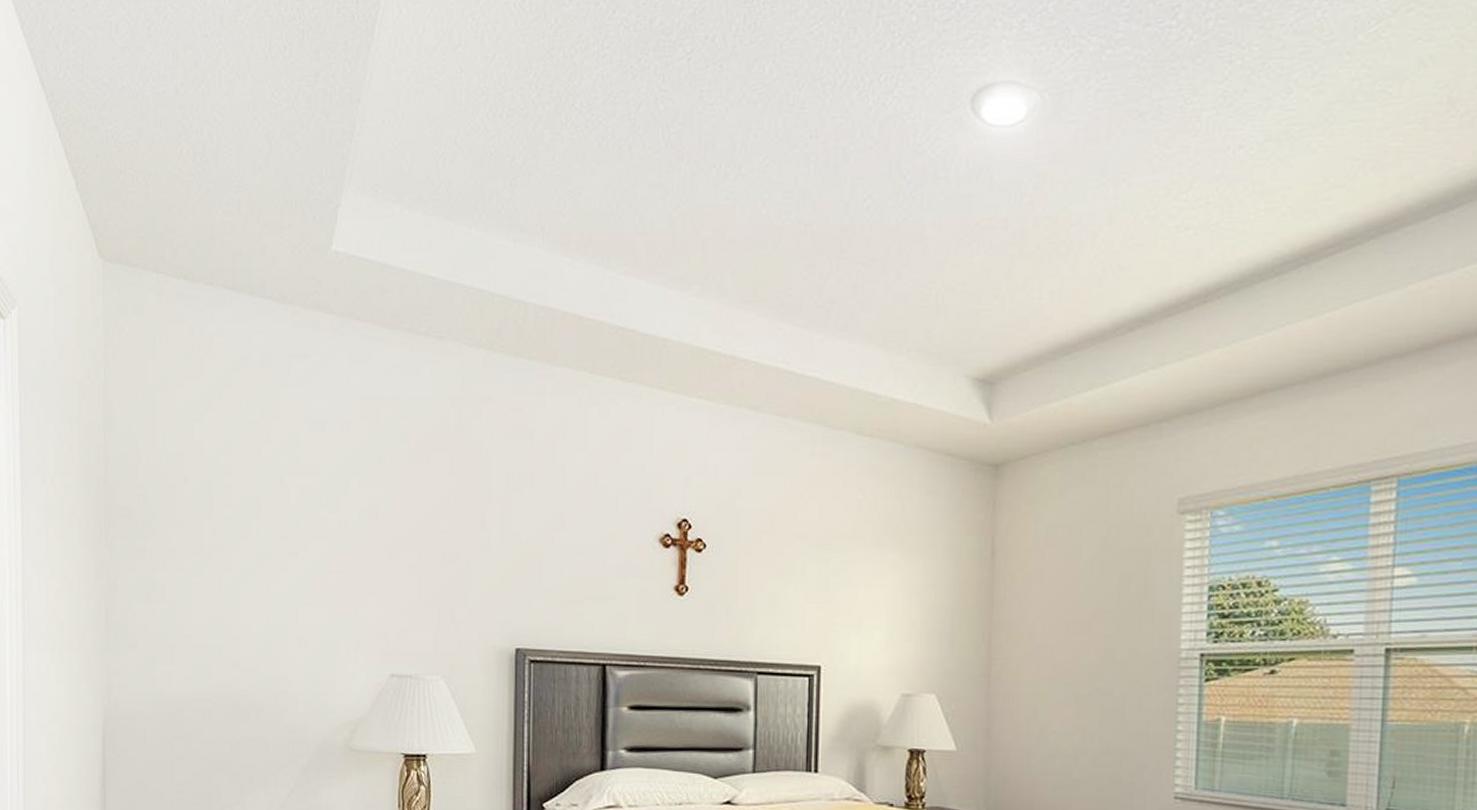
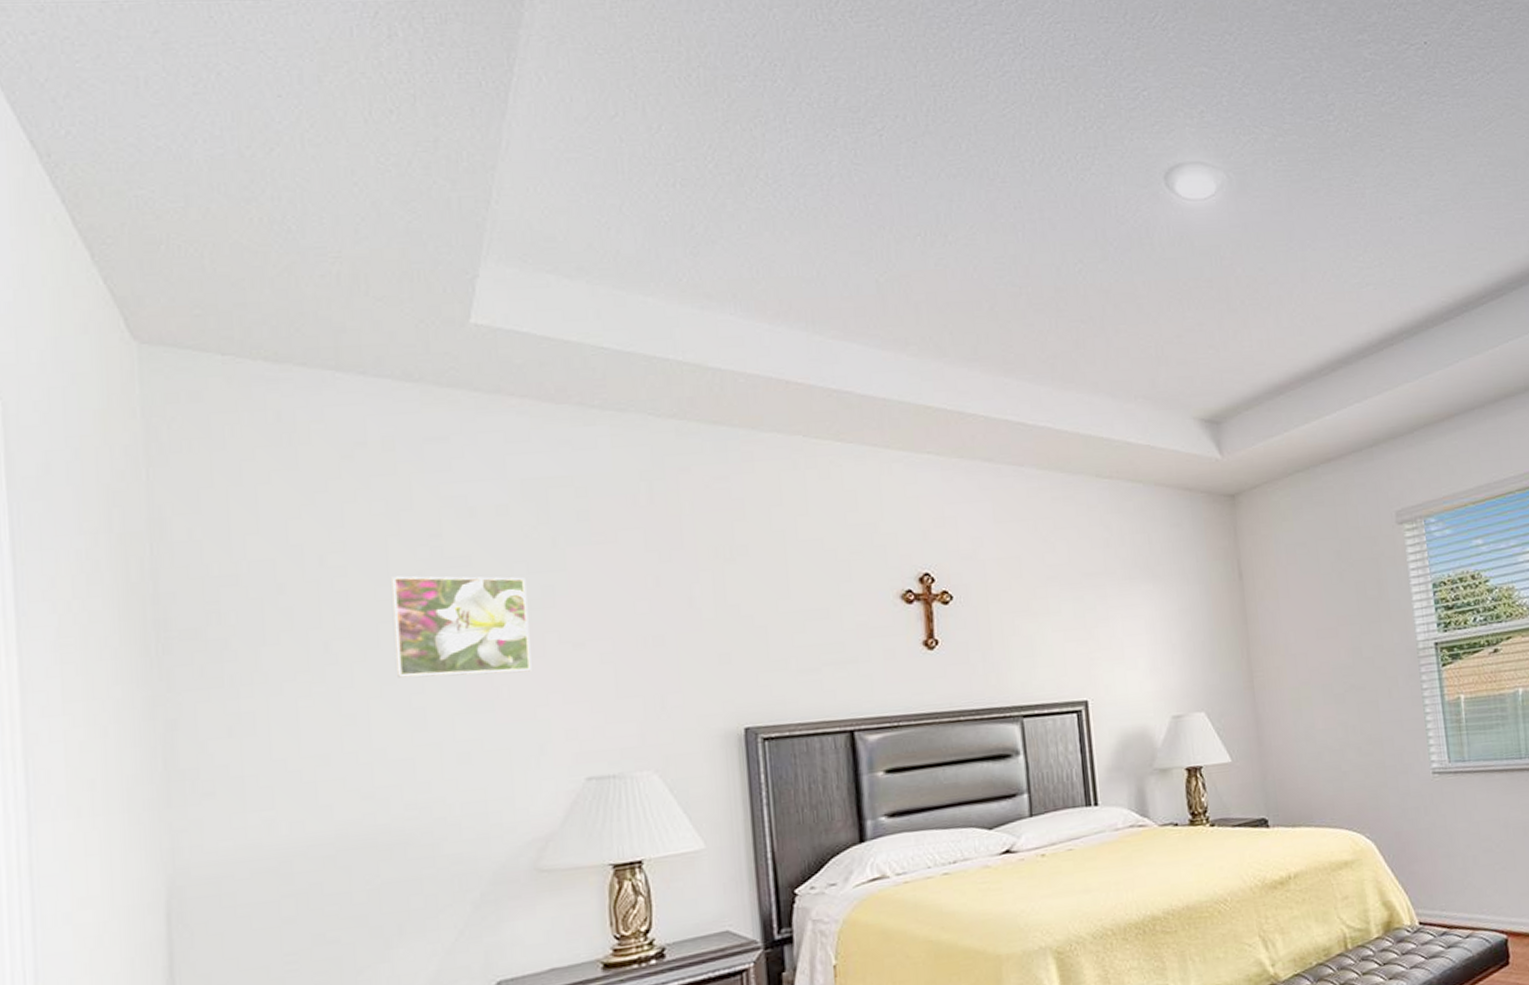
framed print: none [261,478,357,574] -> present [391,576,532,678]

